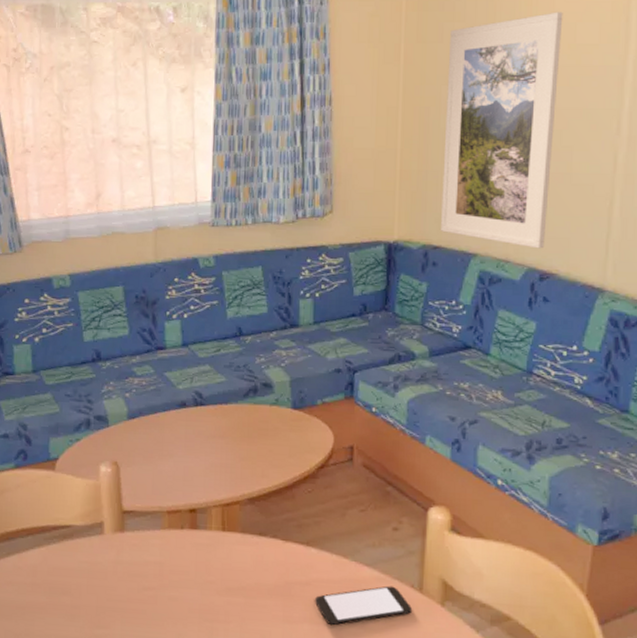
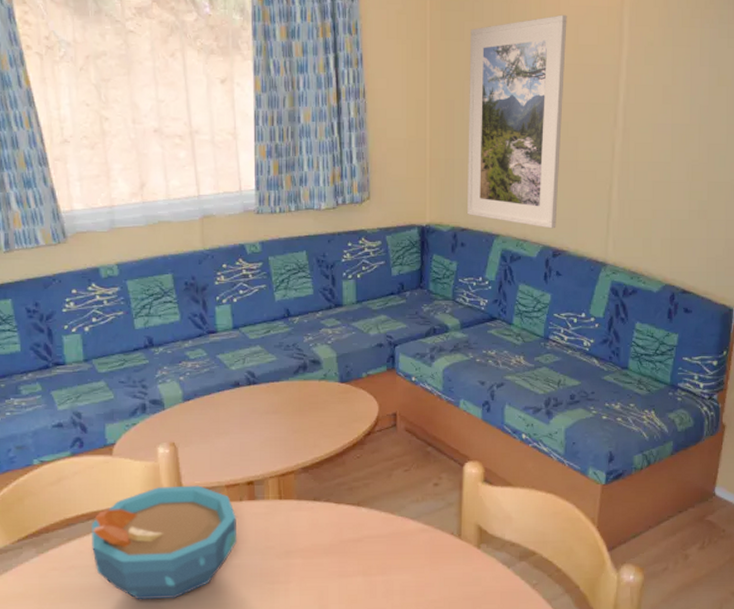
bowl: none [29,507,177,628] -> present [90,485,238,600]
smartphone: present [314,585,413,626] -> none [366,535,453,576]

